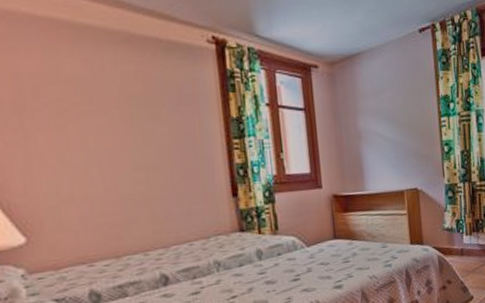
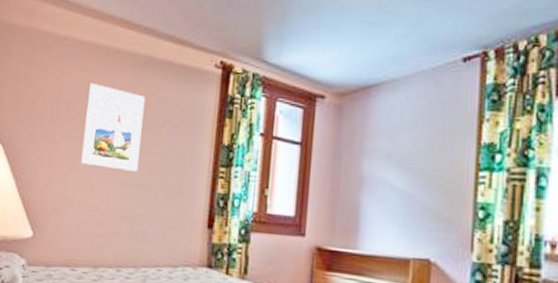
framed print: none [59,65,145,156] -> present [80,83,145,171]

